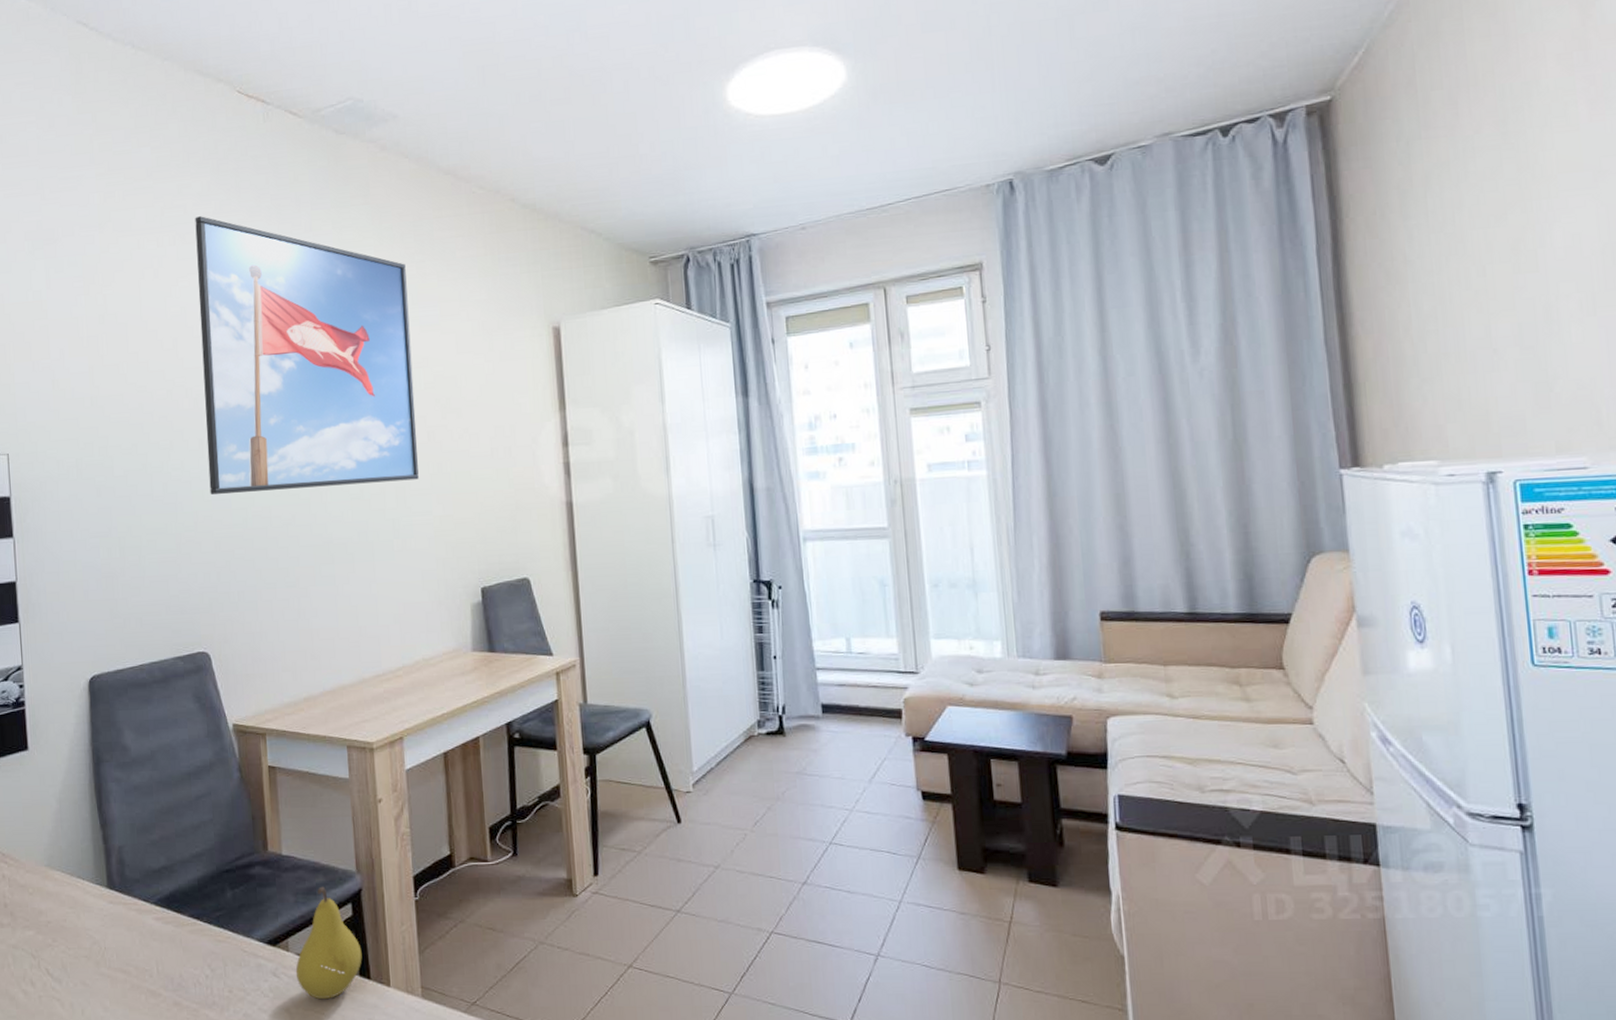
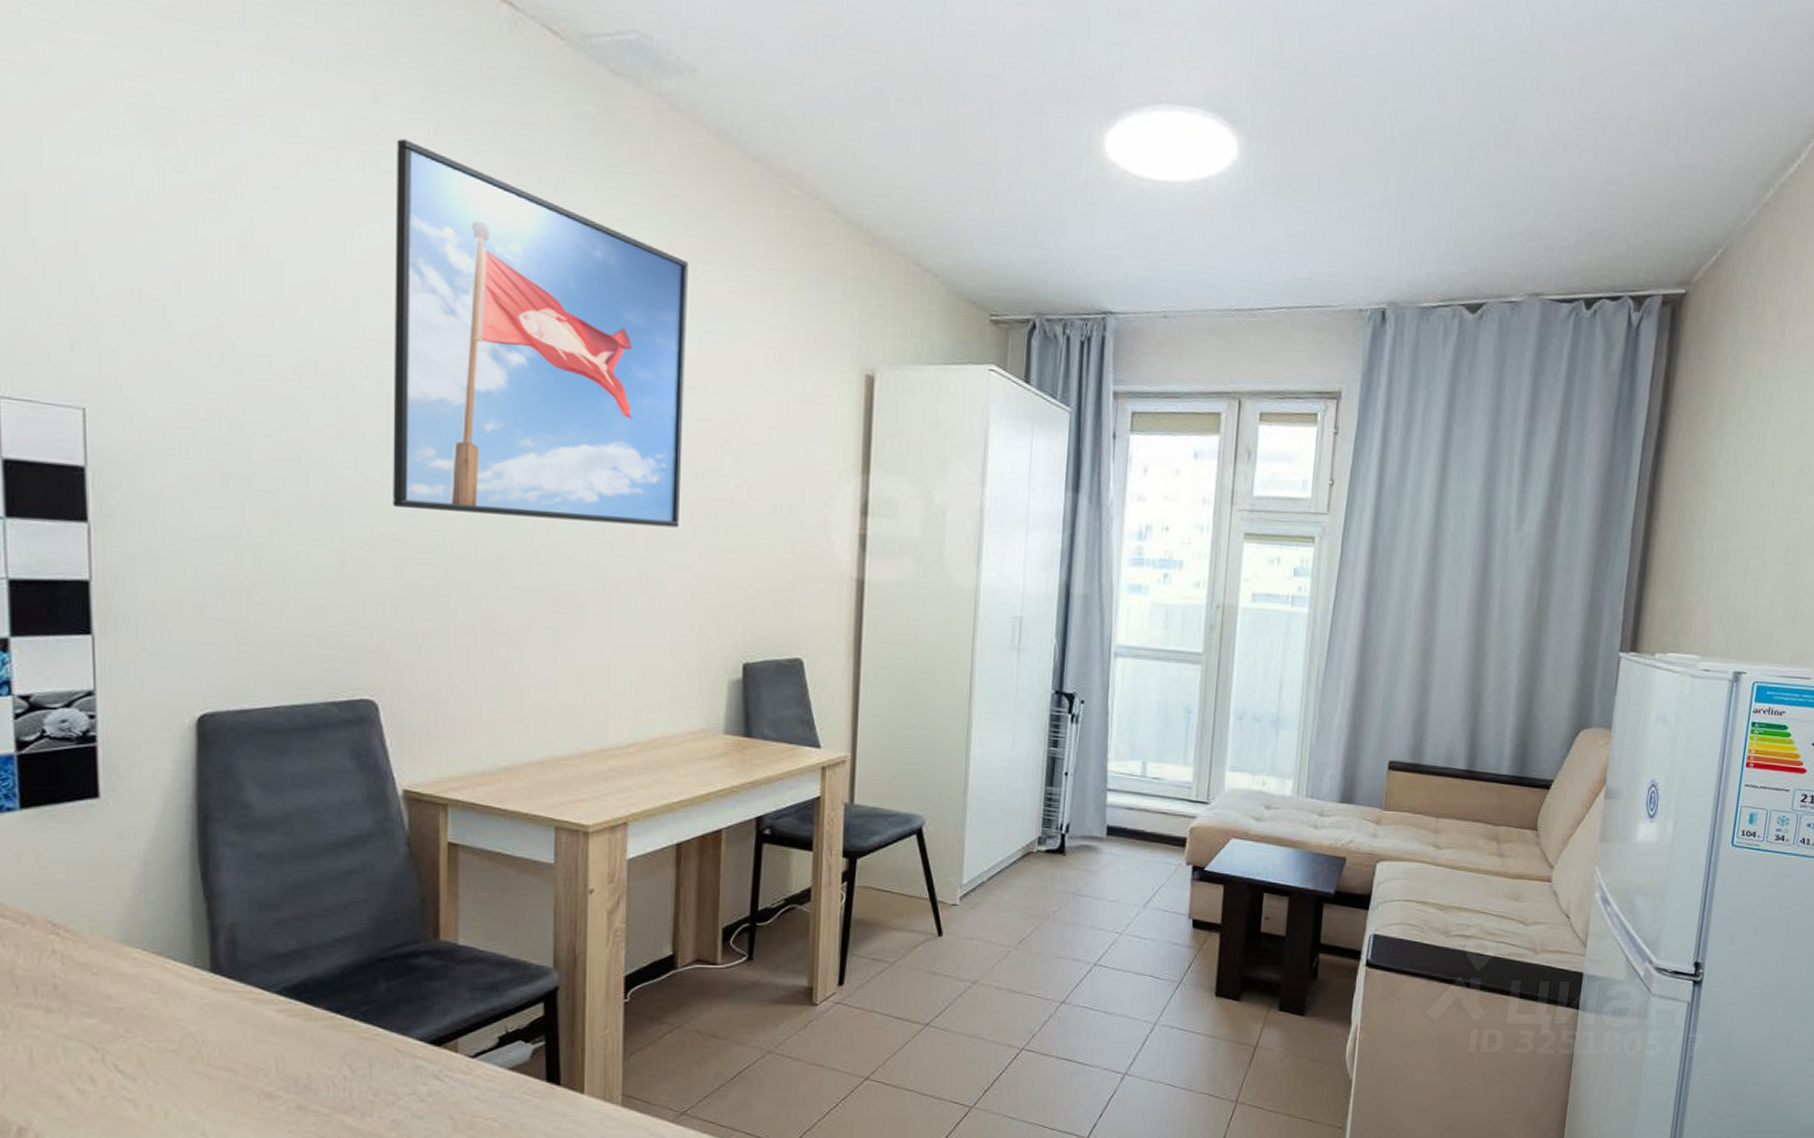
fruit: present [295,886,362,1000] -> none [464,982,552,1106]

